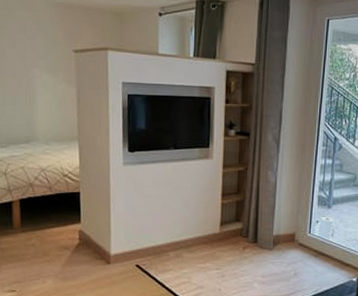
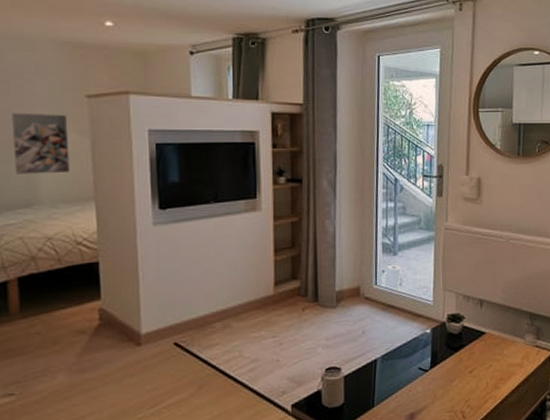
wall art: none [17,63,60,116] -> present [12,113,69,175]

